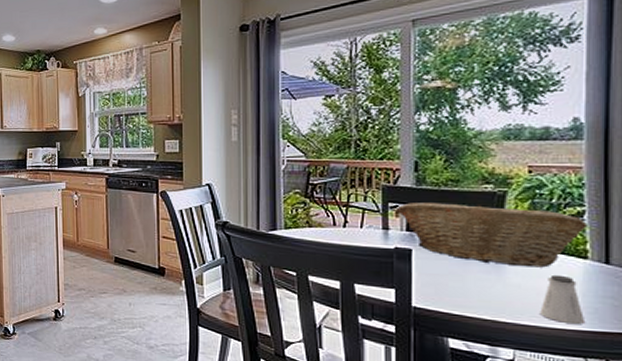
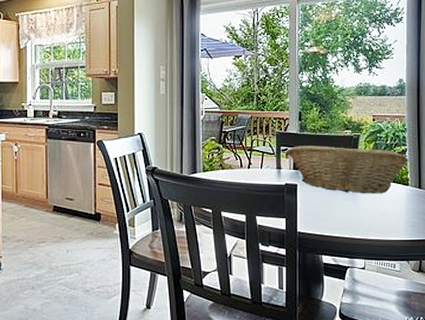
saltshaker: present [540,274,584,325] -> none [380,198,407,236]

